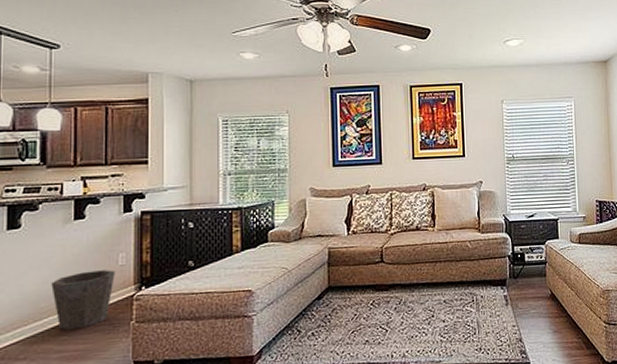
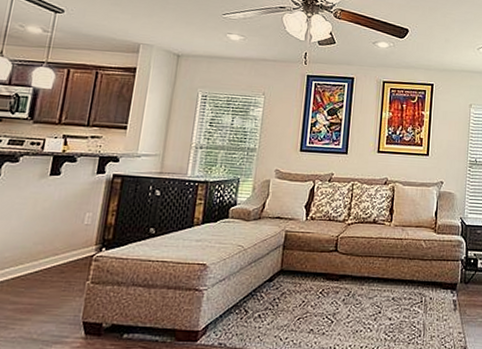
waste bin: present [51,270,115,330] -> none [17,226,80,283]

